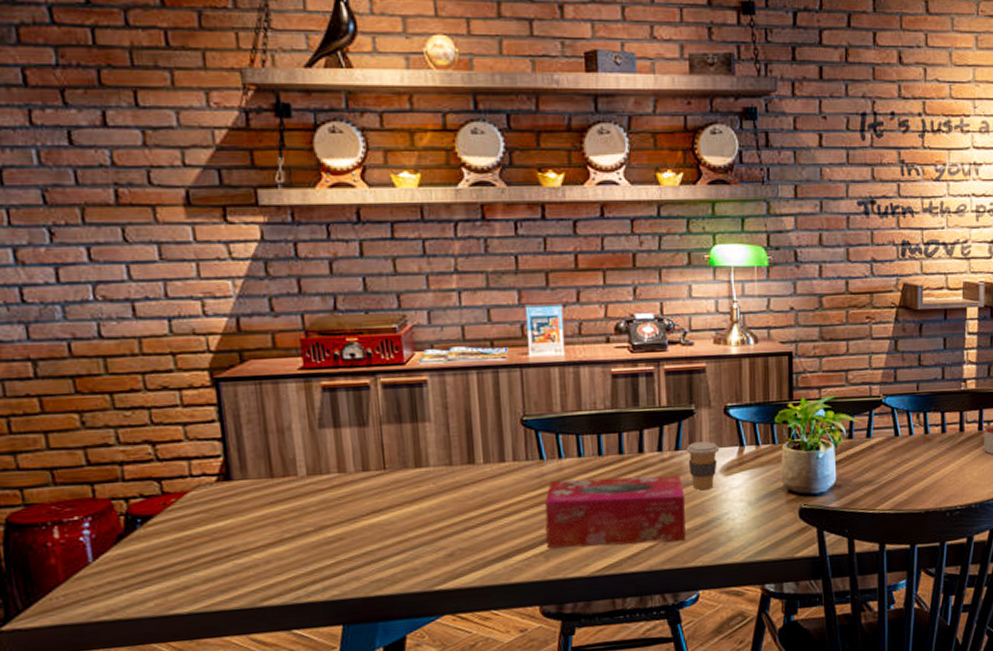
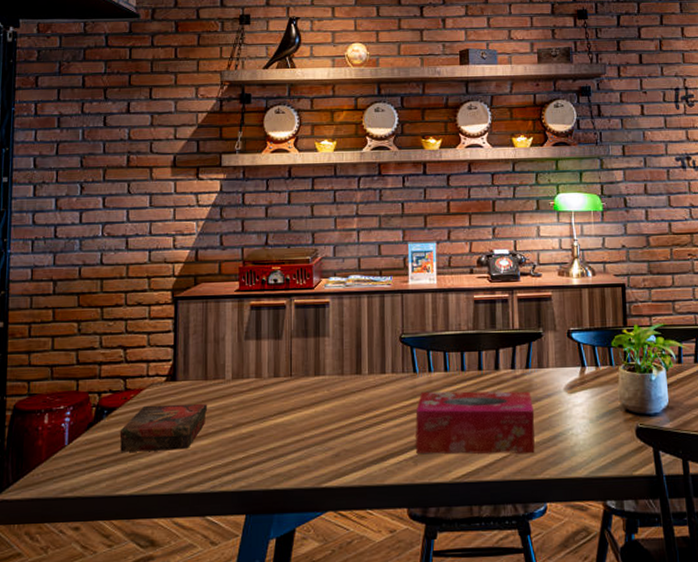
book: none [162,504,279,566] -> present [119,403,208,452]
coffee cup: present [686,441,720,491] -> none [535,361,564,406]

